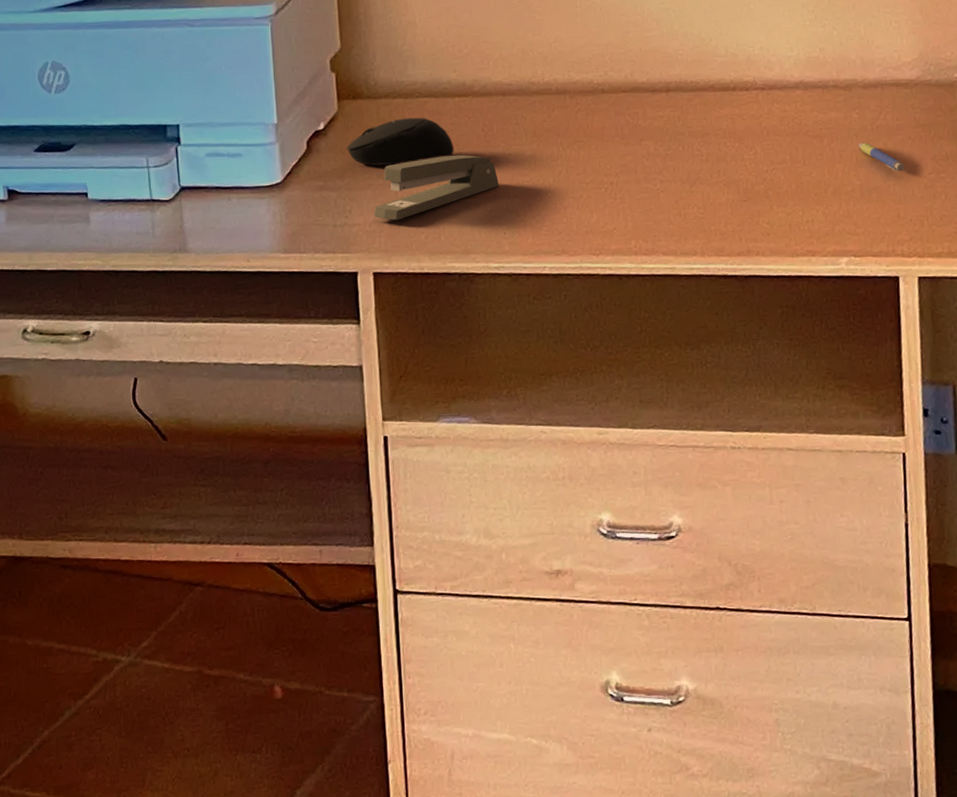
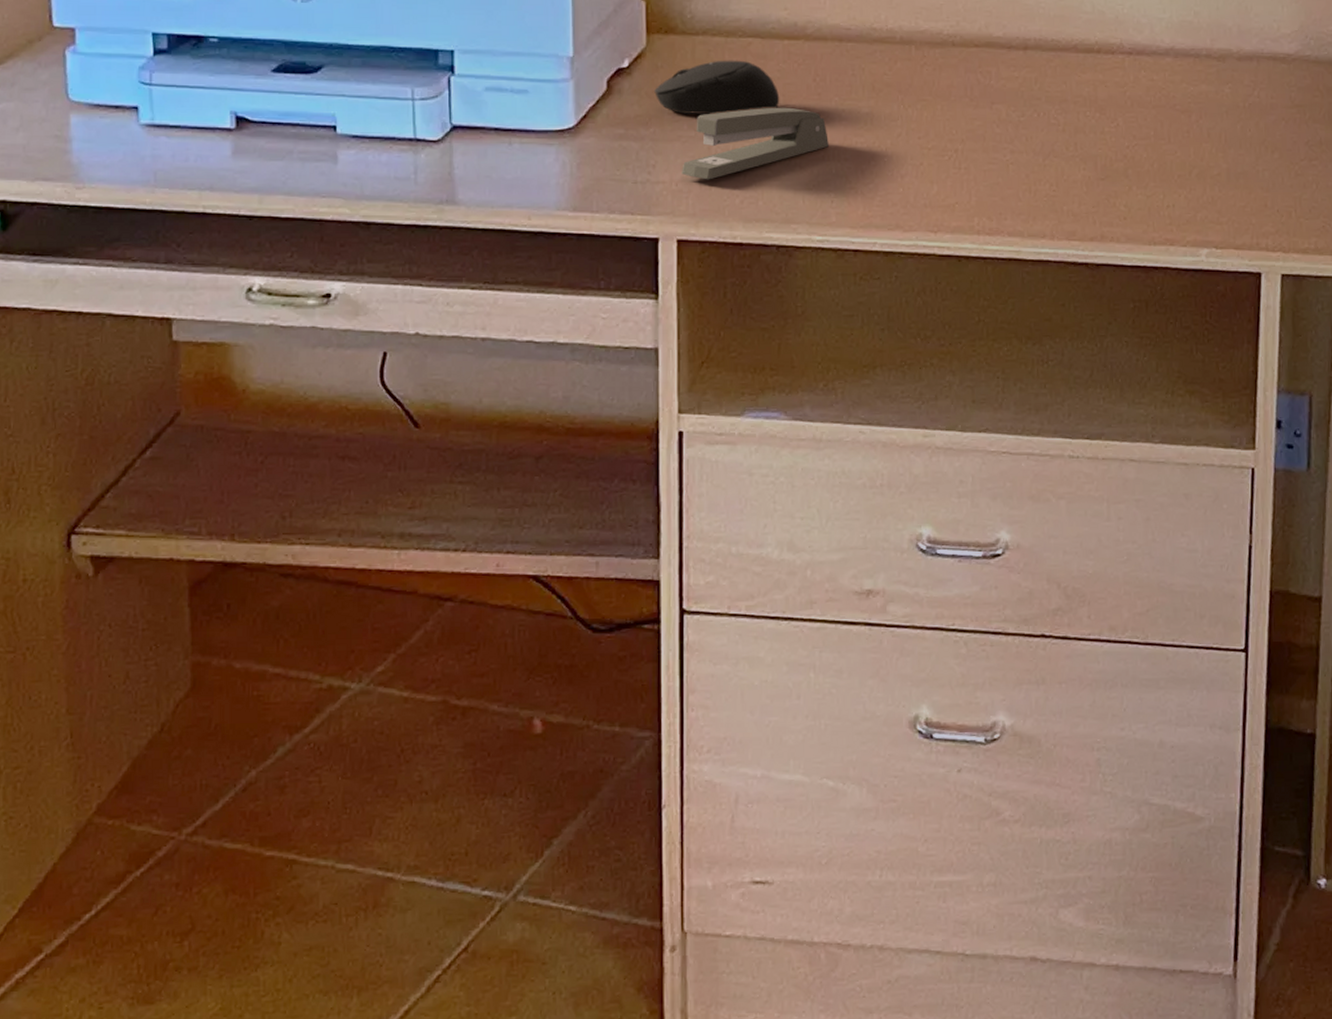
pen: present [859,143,905,172] -> none [1229,121,1276,156]

